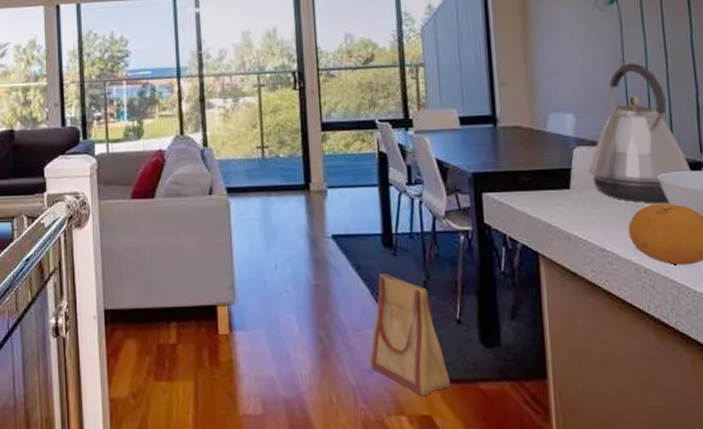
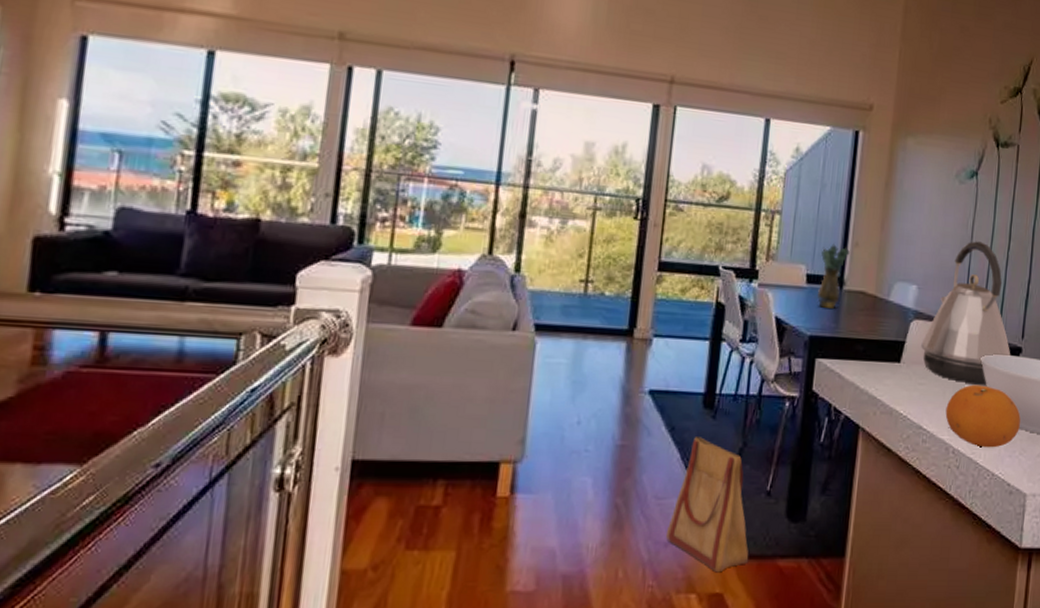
vase: none [470,84,498,146] -> present [817,242,850,309]

